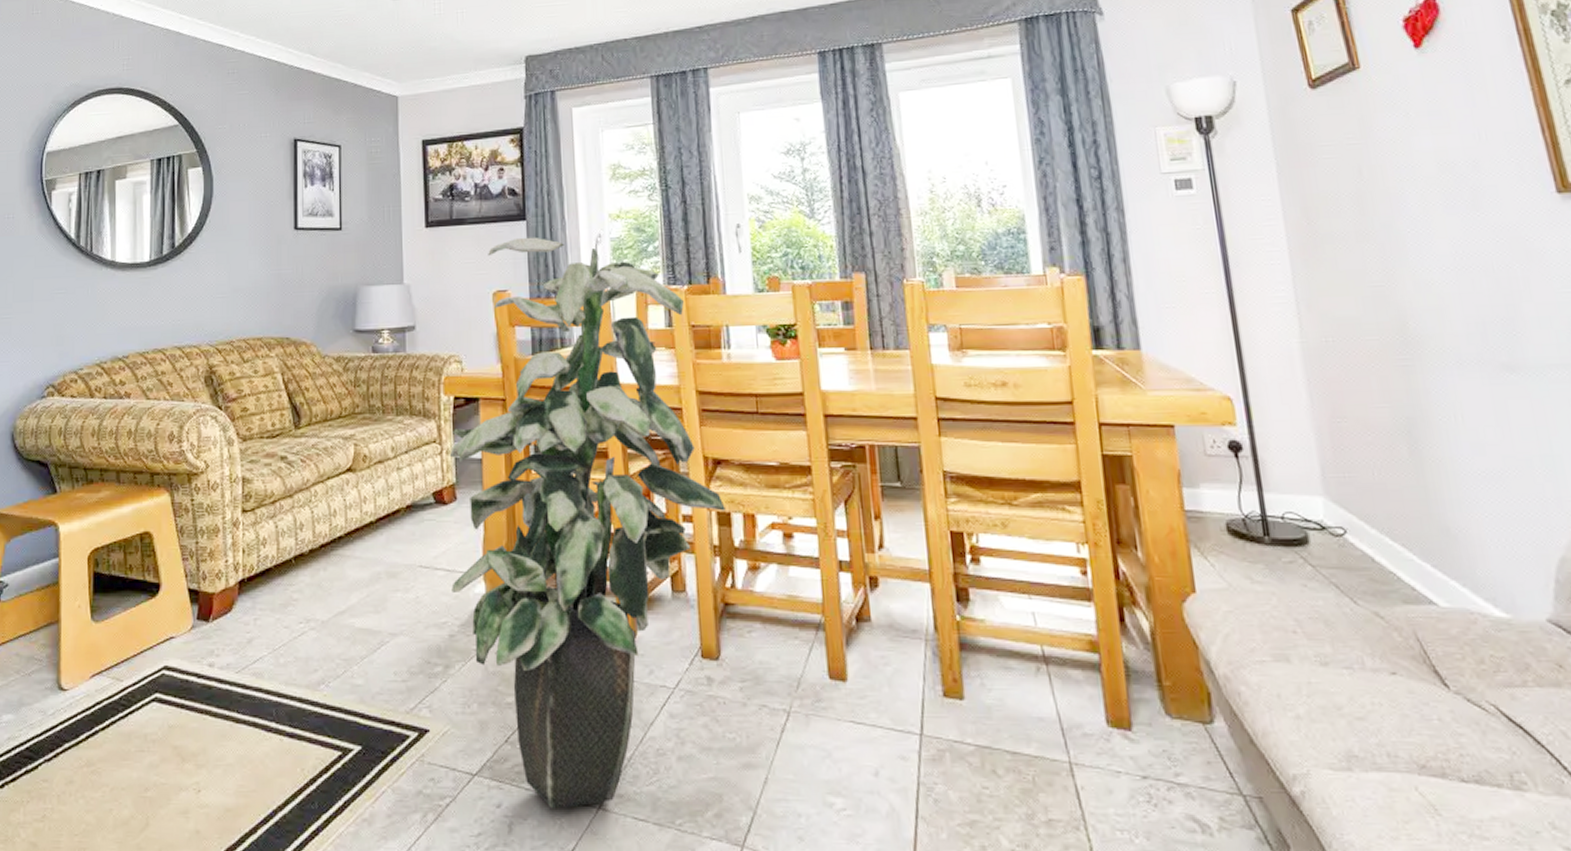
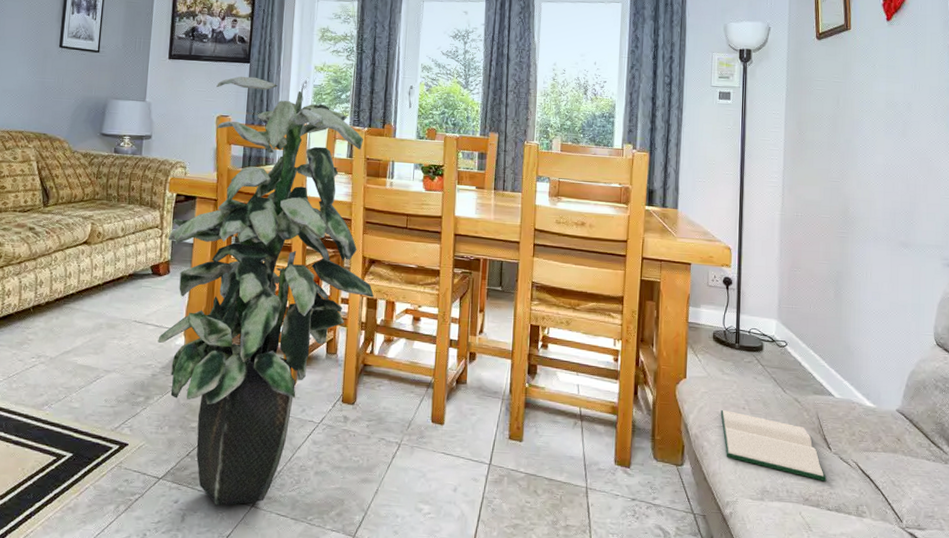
hardback book: none [1258,635,1450,737] -> present [720,409,826,482]

